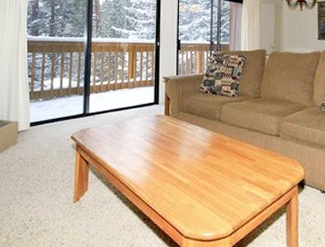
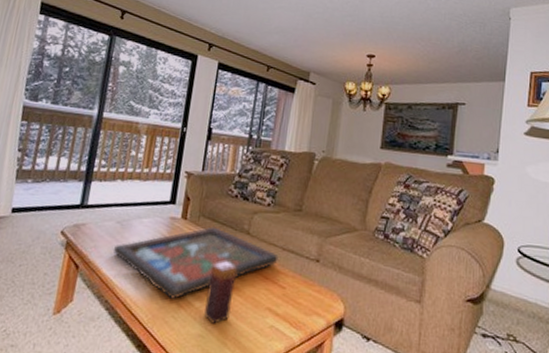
framed painting: none [114,119,246,180] -> present [113,227,279,300]
candle: none [192,145,214,195] -> present [204,261,237,324]

